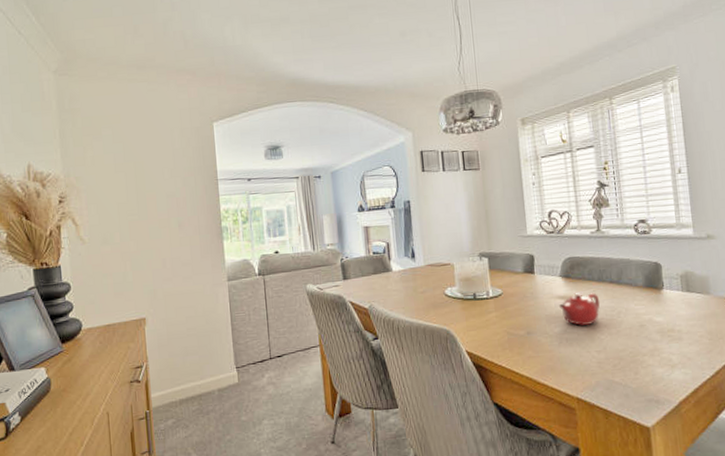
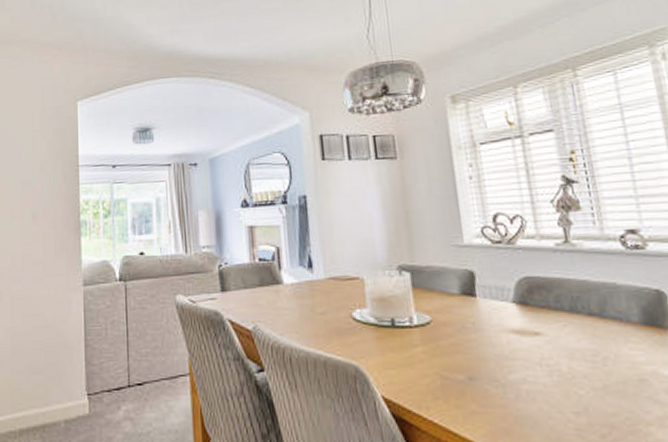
teapot: present [558,293,600,327] -> none [512,327,576,375]

